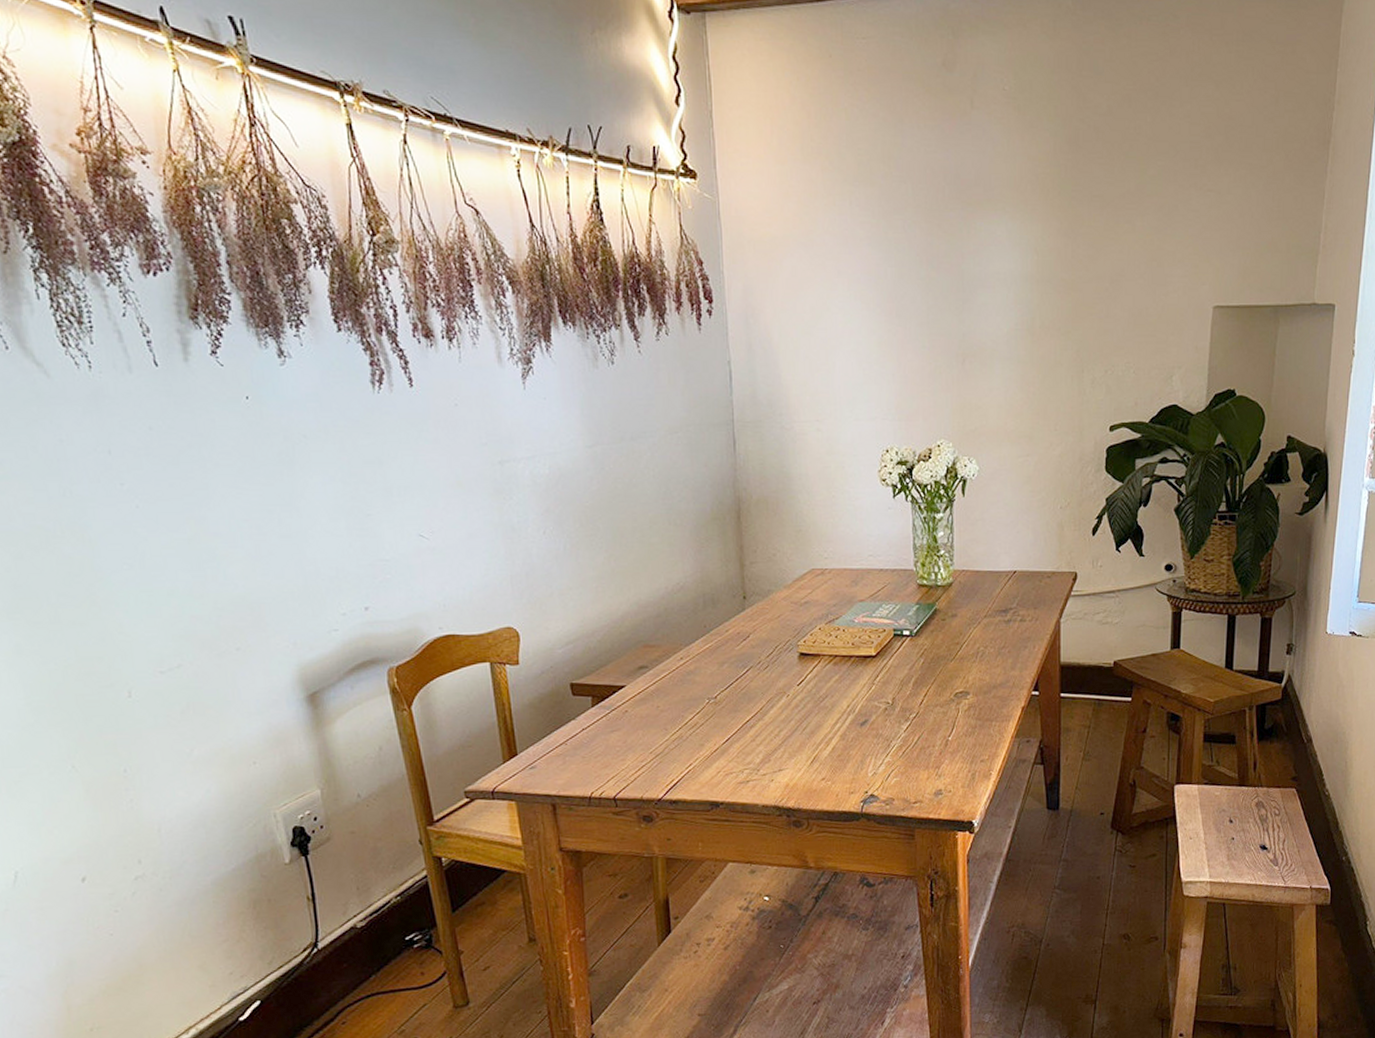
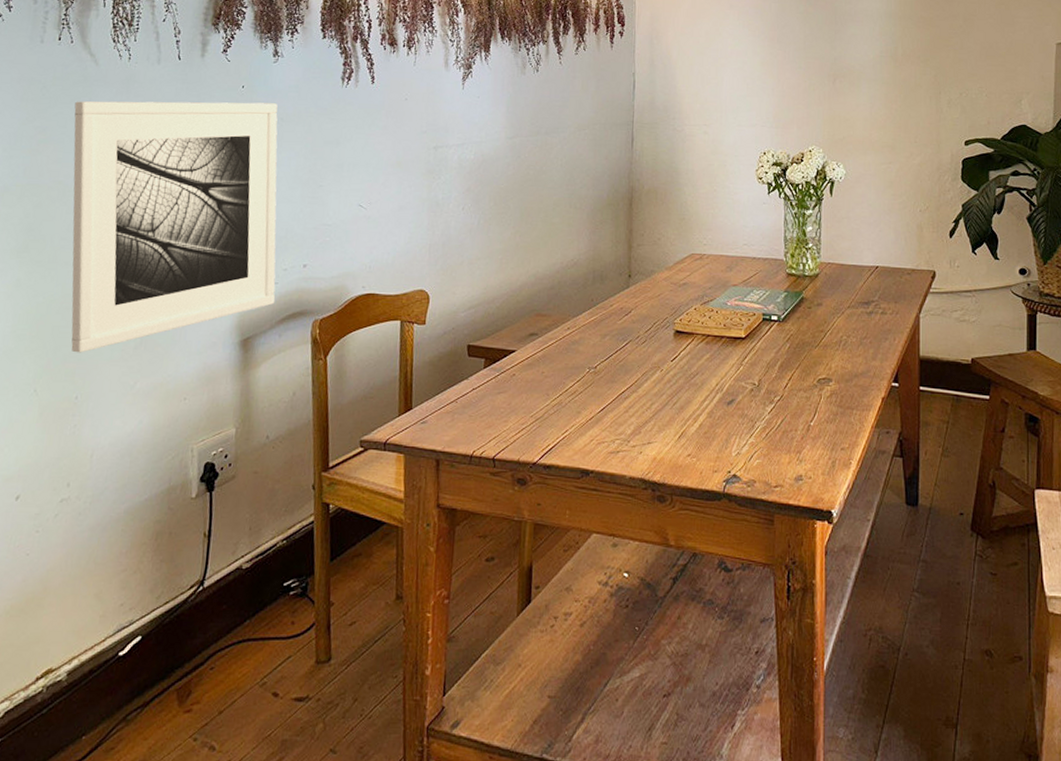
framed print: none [32,417,339,723] -> present [71,101,278,353]

